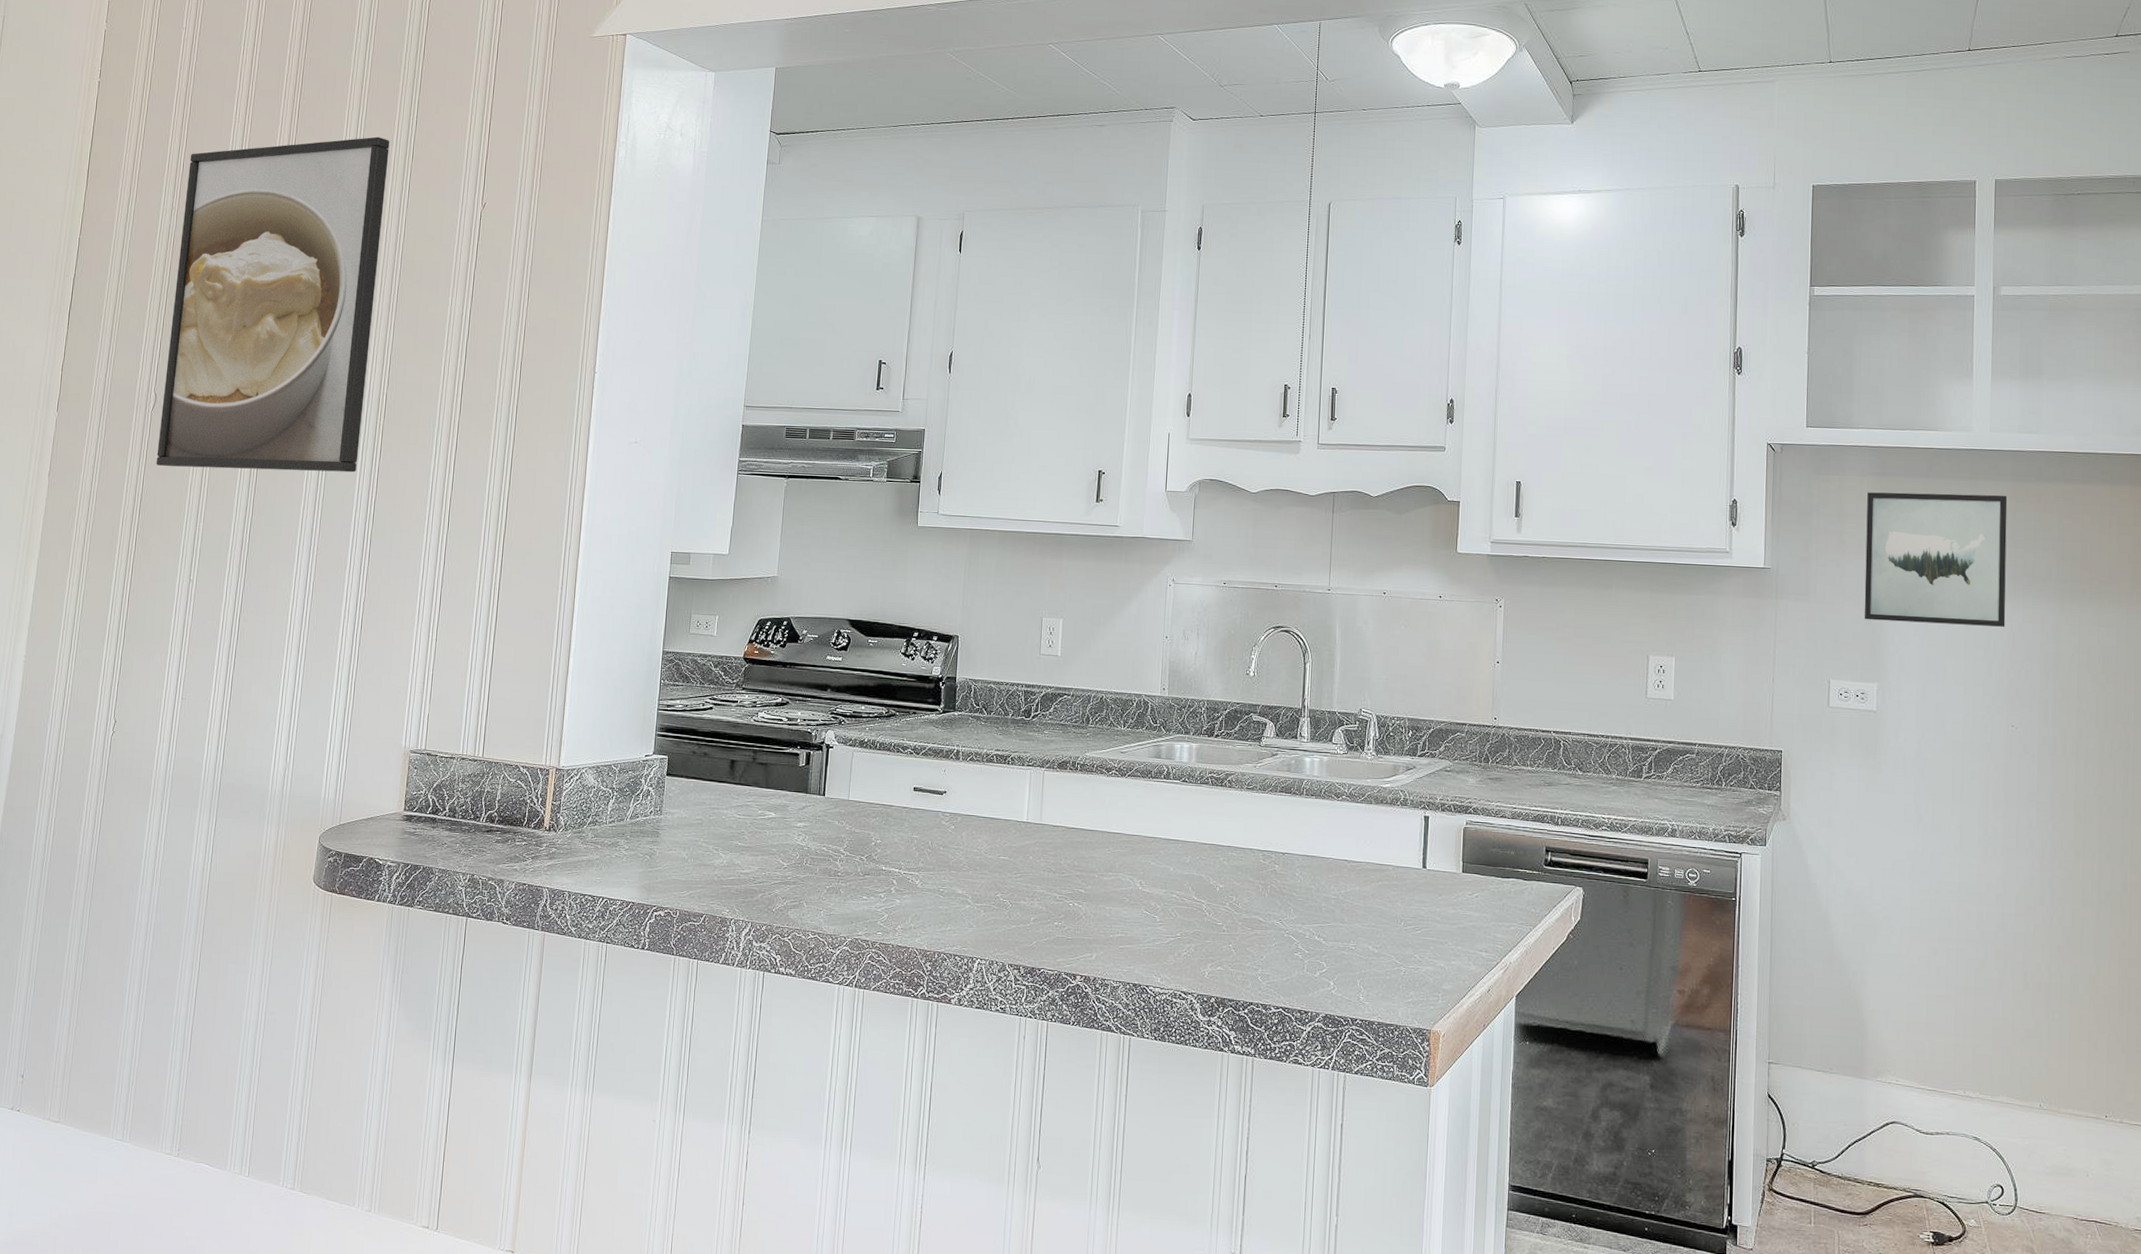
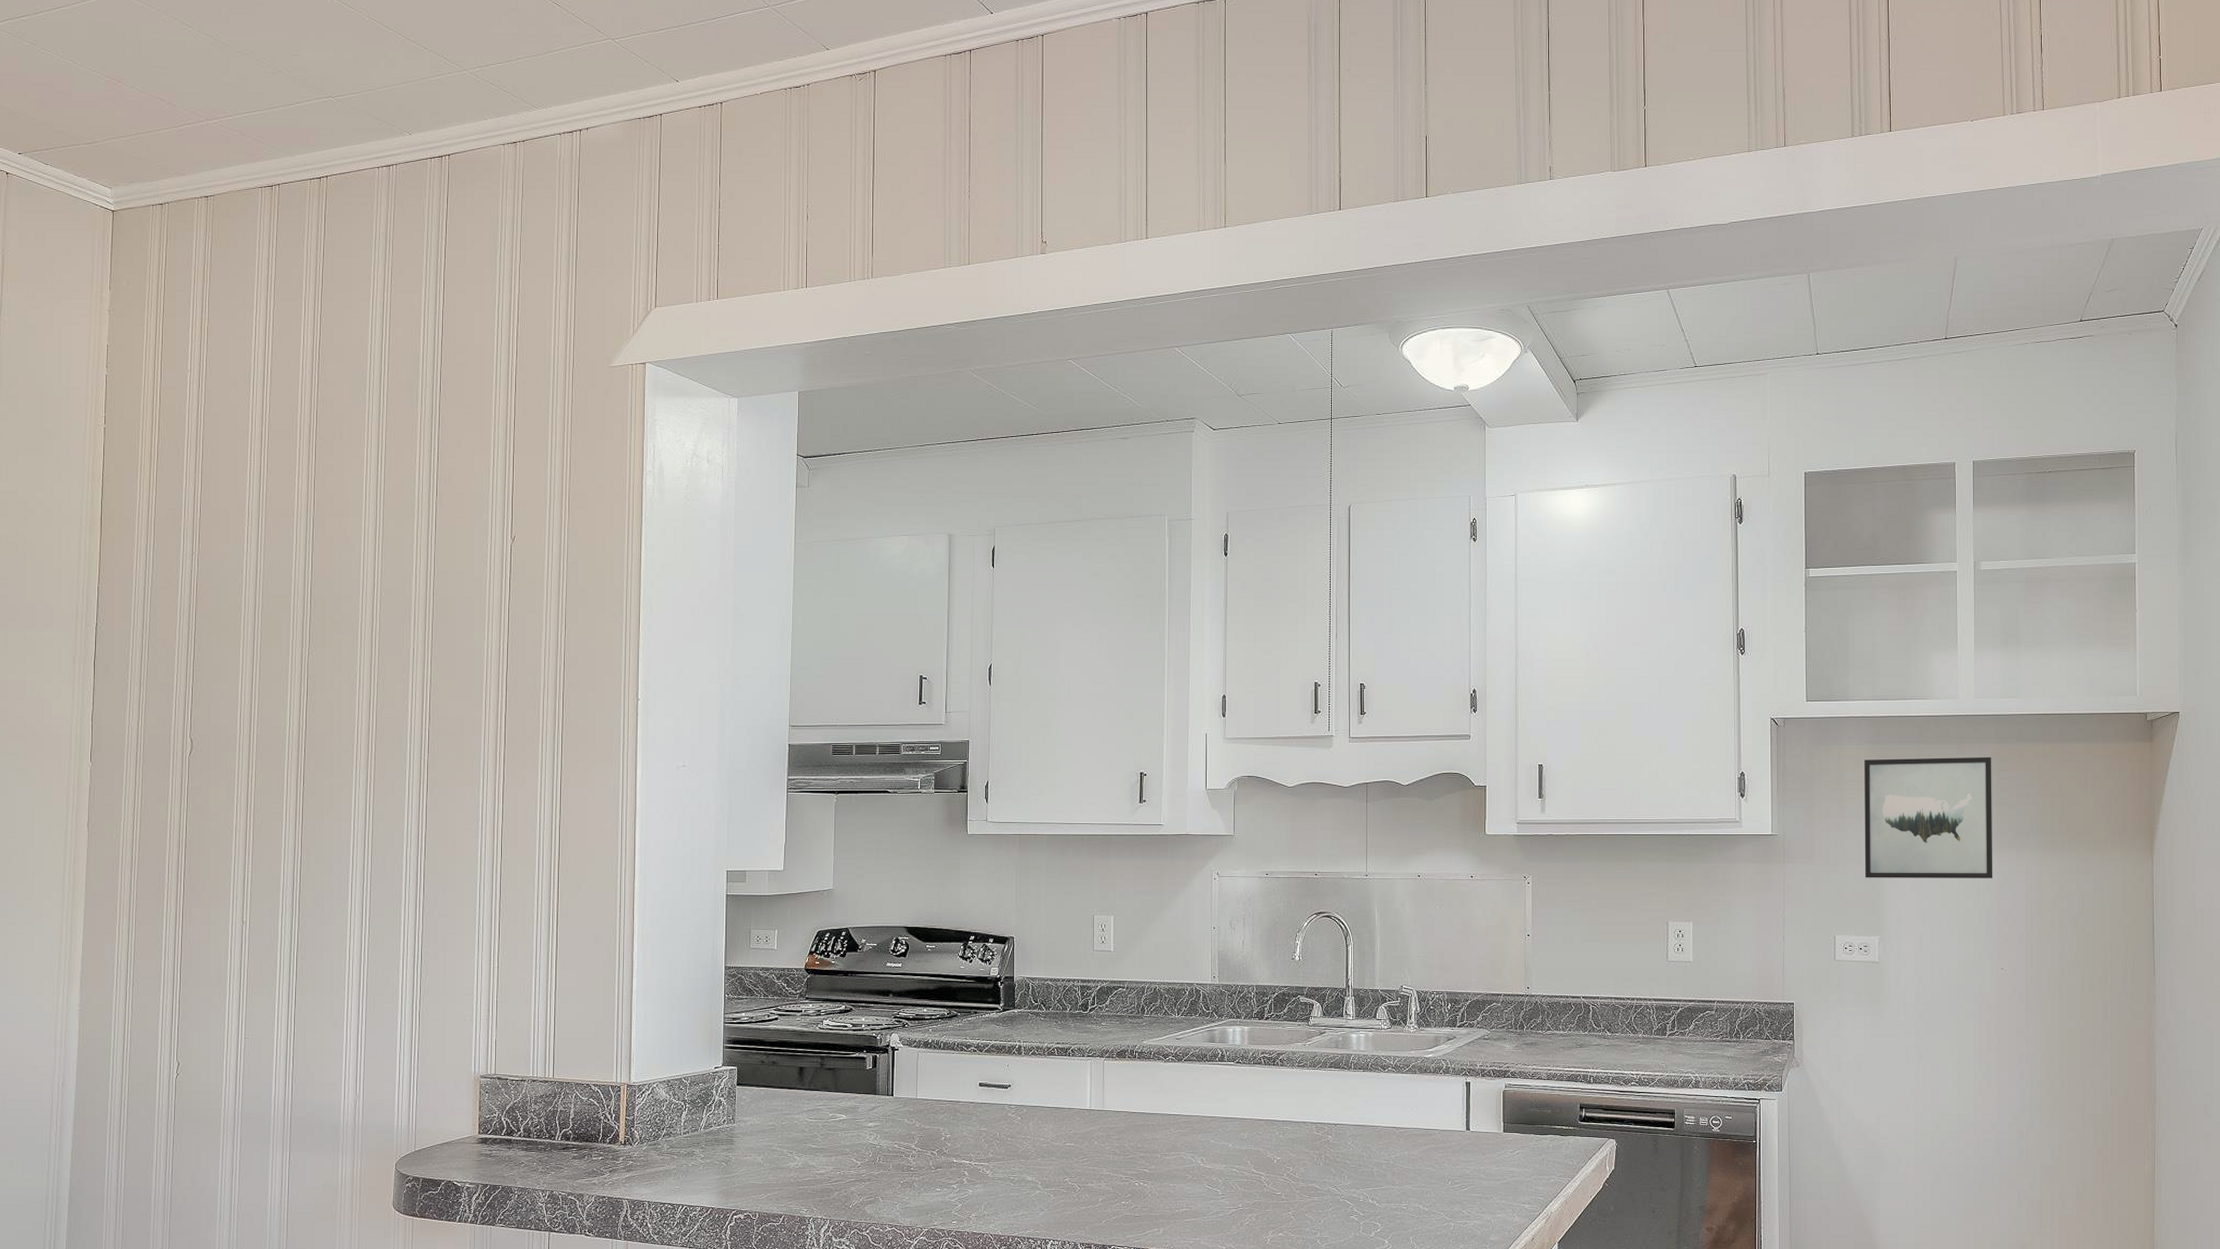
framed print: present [156,136,390,473] -> none [198,474,412,812]

